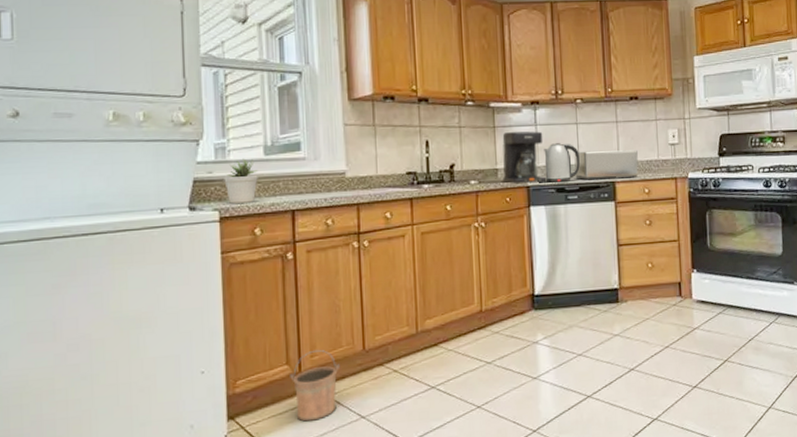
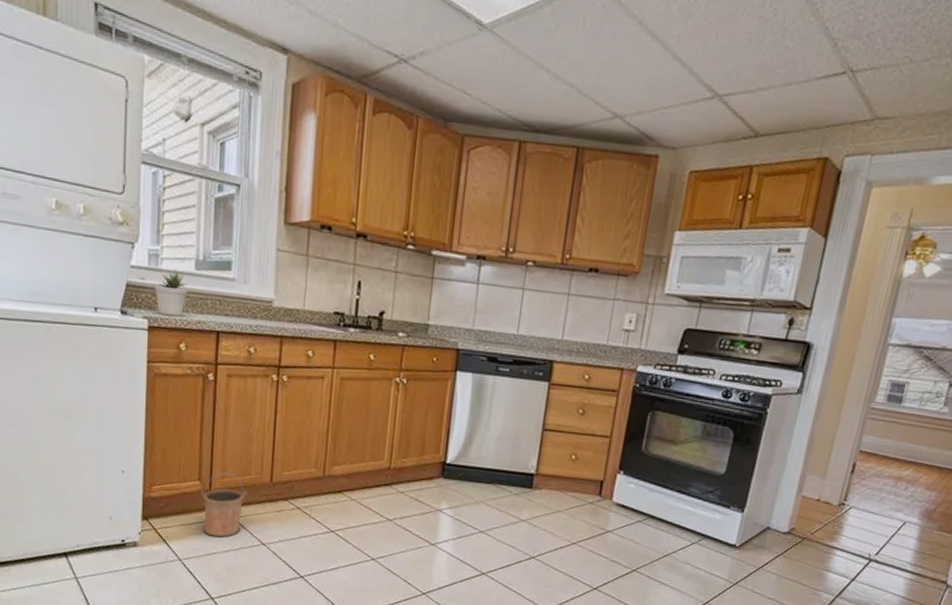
coffee maker: present [502,131,547,185] -> none [433,286,484,349]
kettle: present [544,143,581,183] -> none [478,307,521,352]
toaster: present [574,150,639,181] -> none [510,320,586,361]

